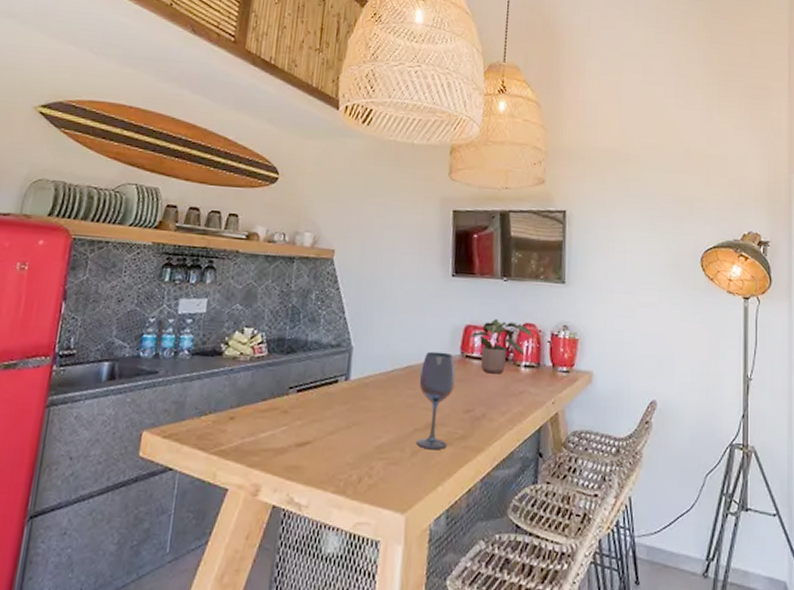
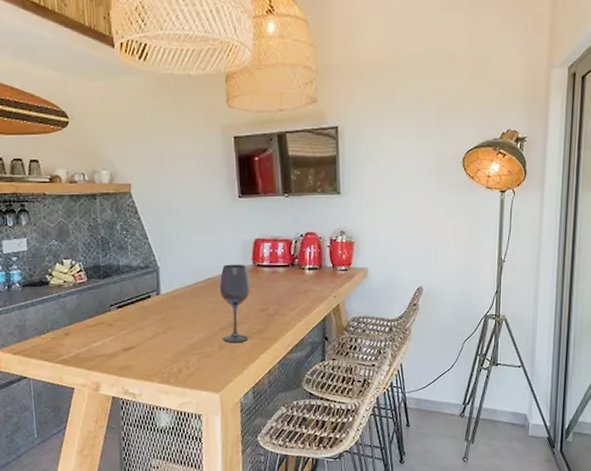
potted plant: present [468,319,532,374] -> none [258,232,313,278]

